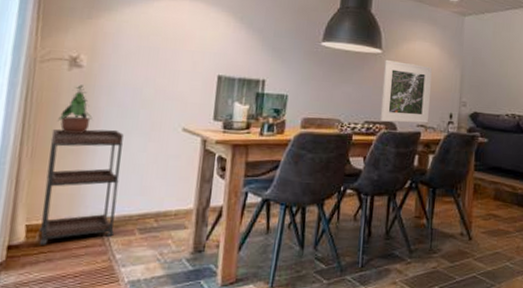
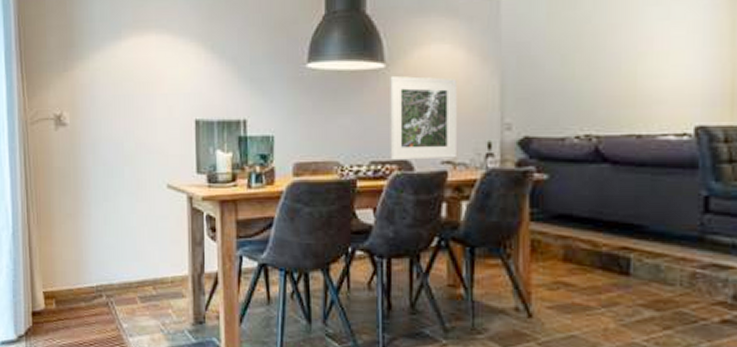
shelving unit: present [39,129,124,245] -> none [50,190,117,312]
potted plant: present [58,85,93,134] -> none [54,145,83,197]

